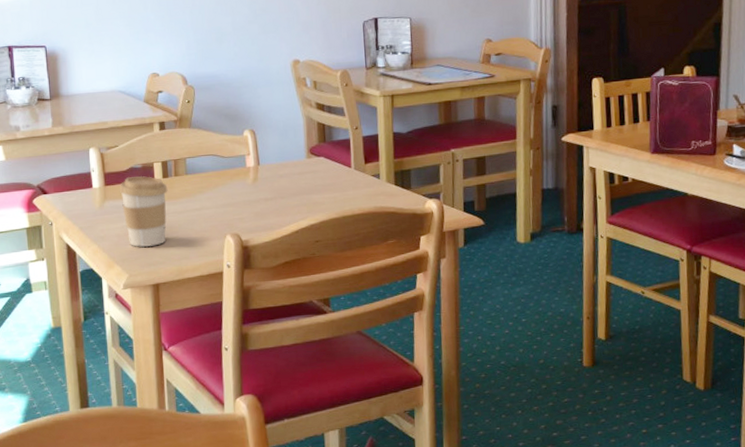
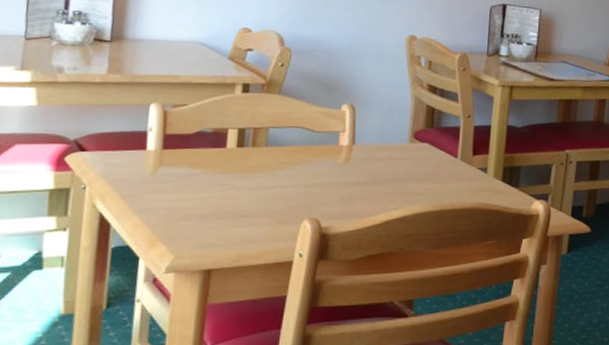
coffee cup: present [119,175,168,248] -> none [179,141,241,226]

